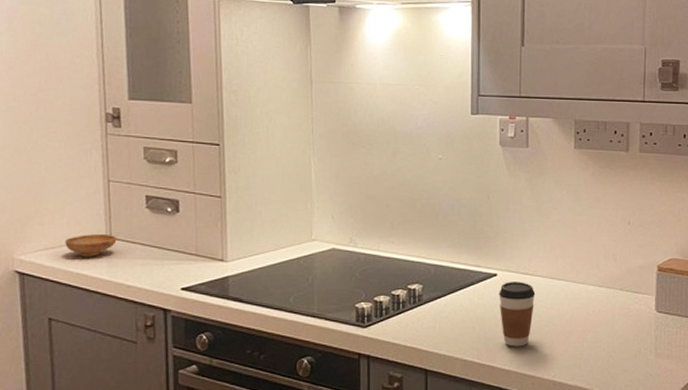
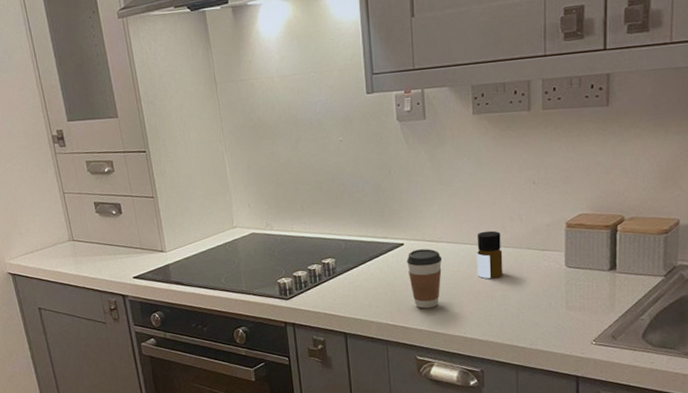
bowl: present [65,233,117,257] -> none [40,237,78,258]
bottle: none [570,268,596,318] -> present [476,230,503,279]

